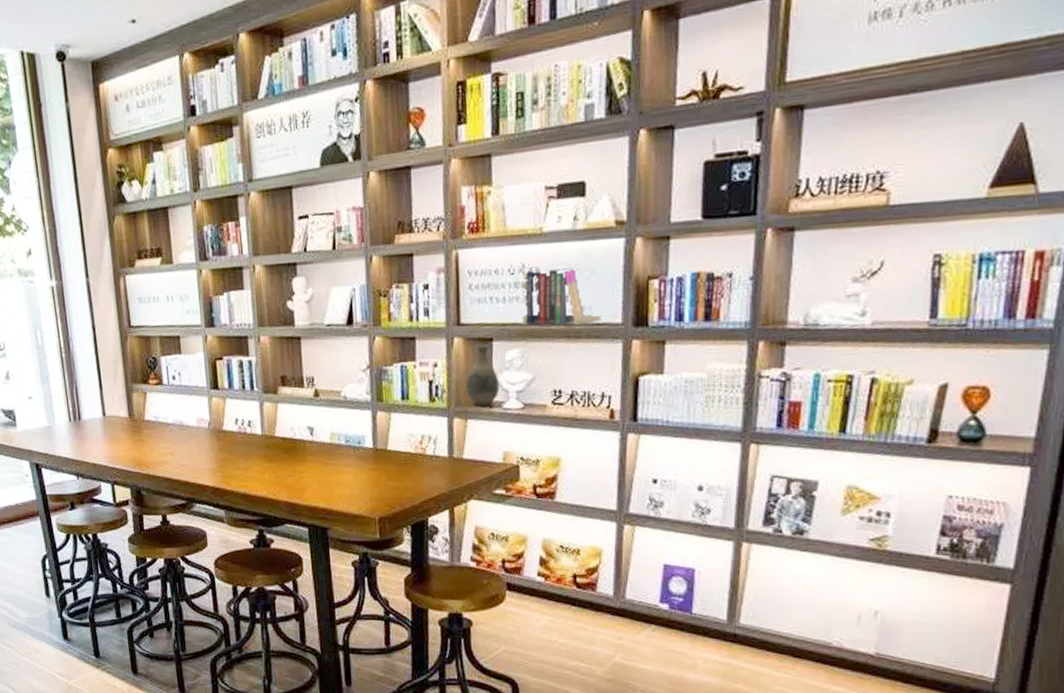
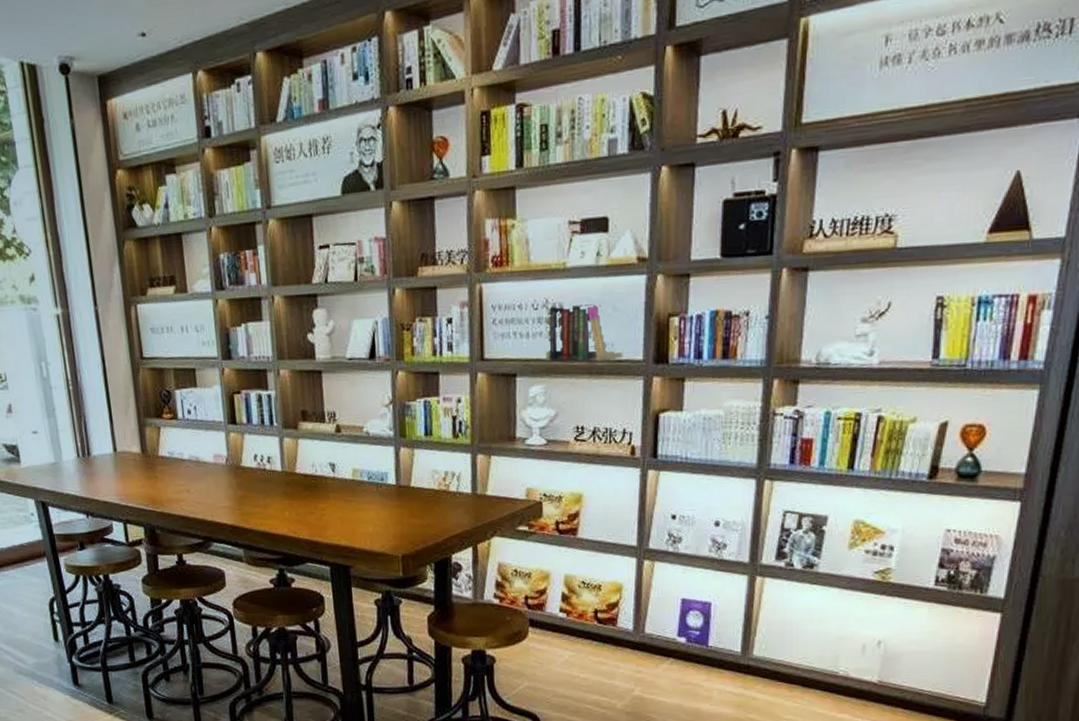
vase: present [465,344,500,408] -> none [489,379,523,444]

